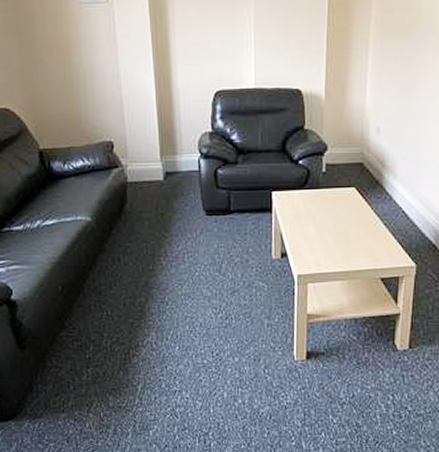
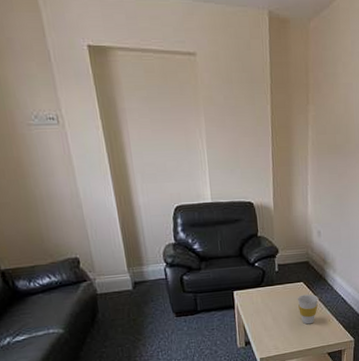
cup: none [346,203,373,240] -> present [297,294,319,325]

